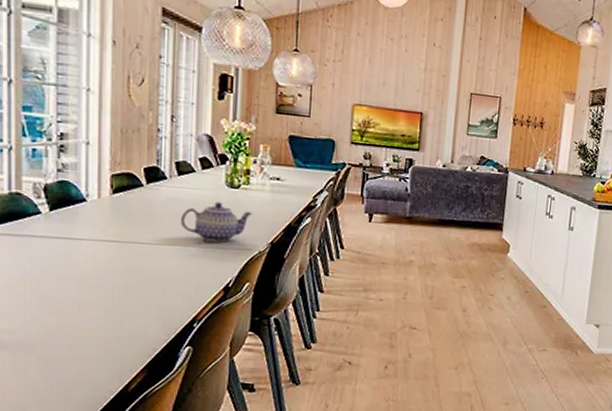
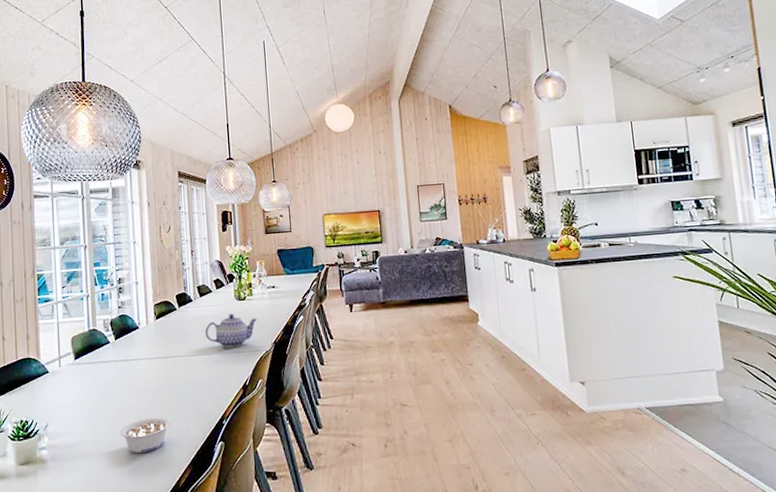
legume: none [49,310,122,350] -> present [120,417,170,453]

